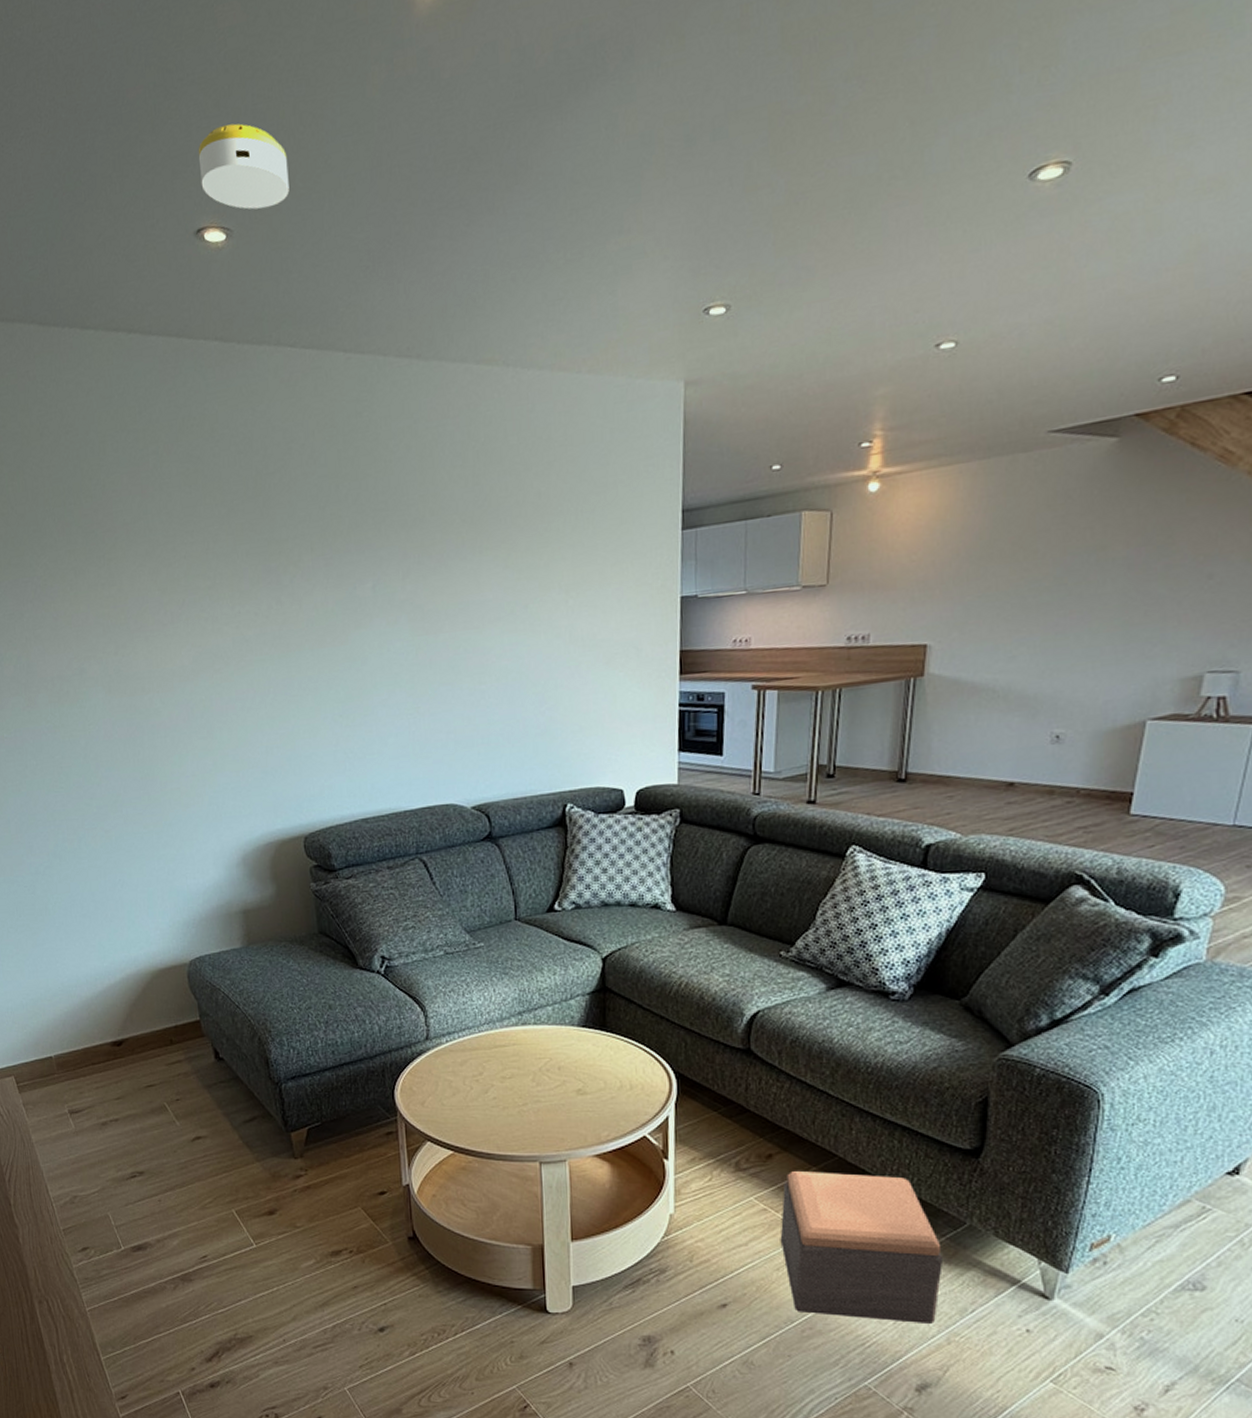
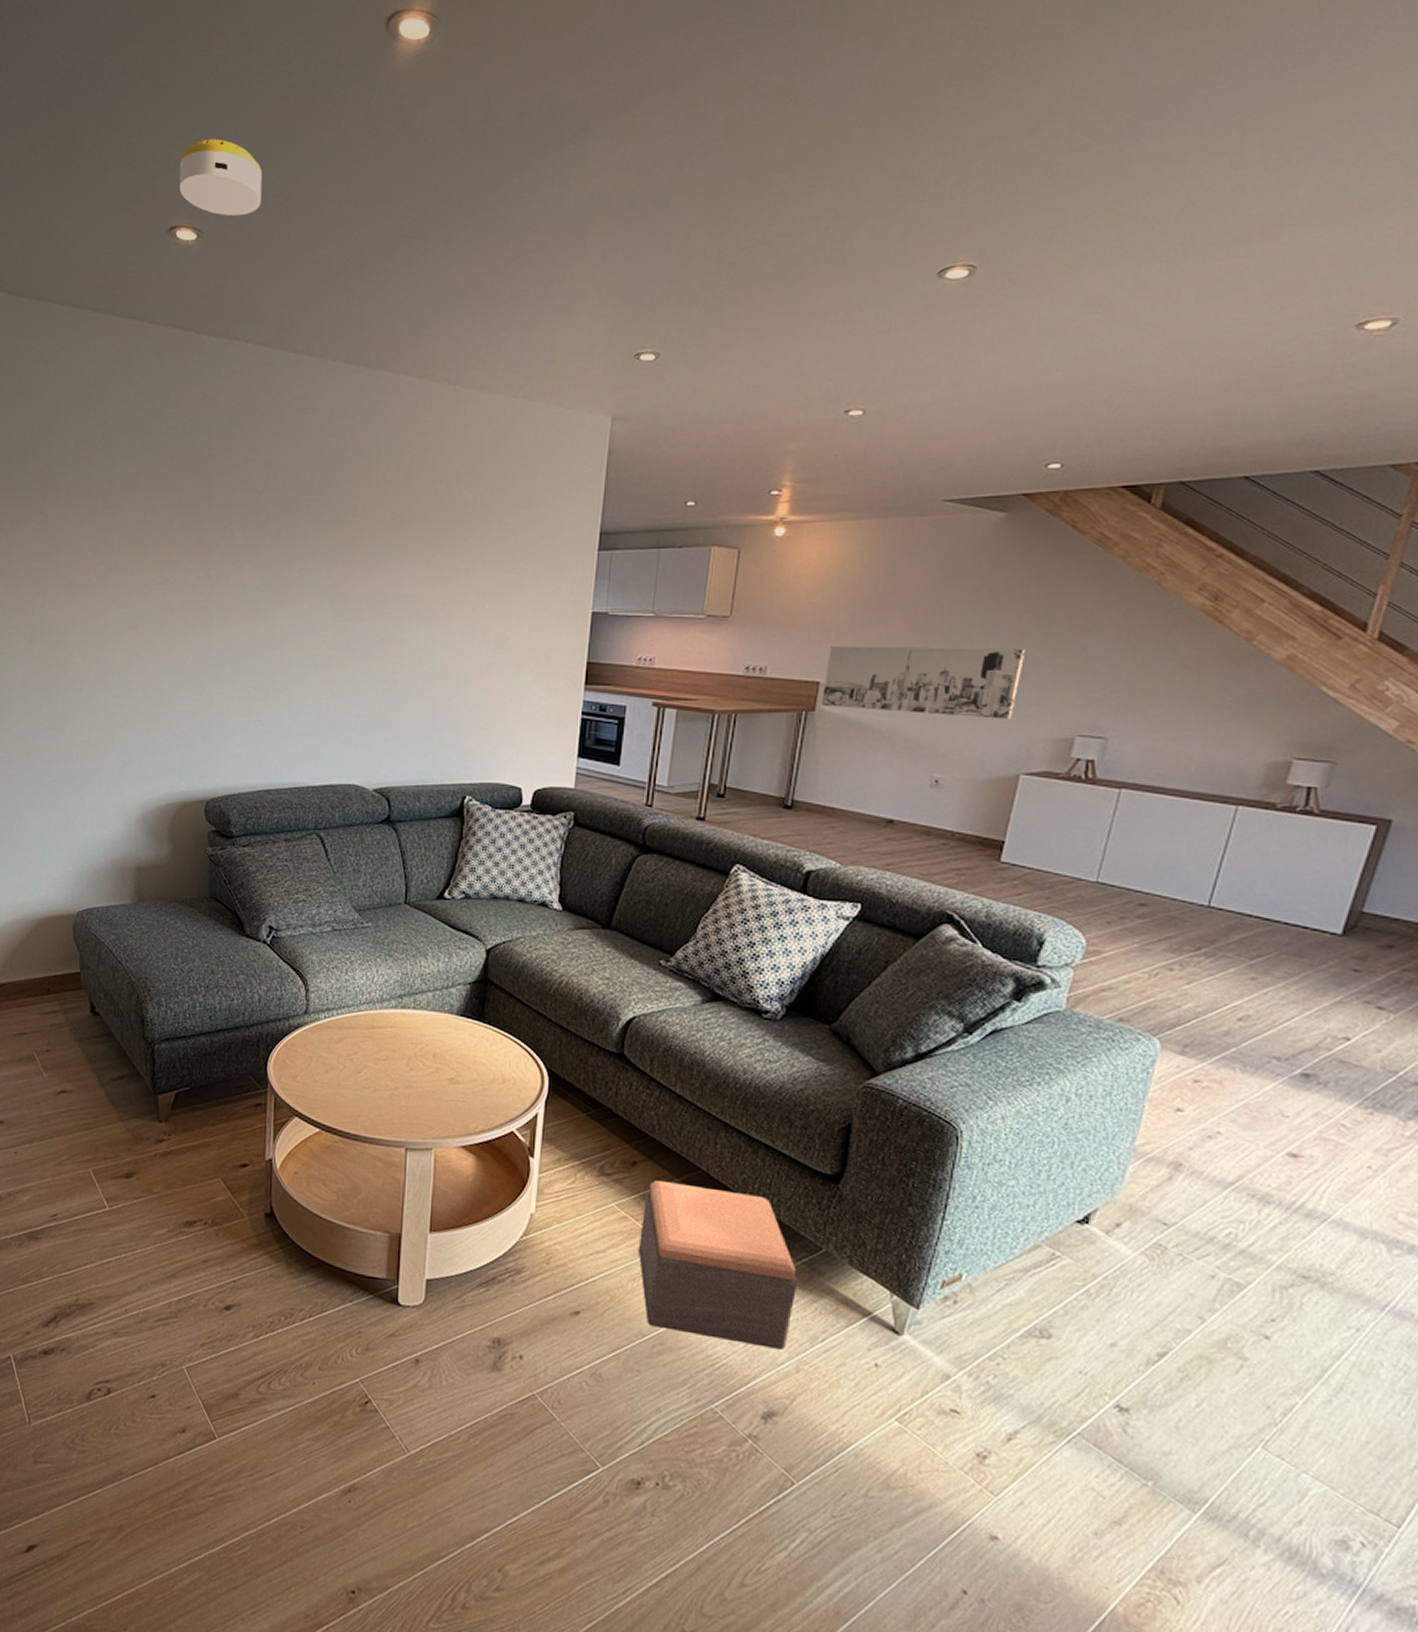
wall art: none [929,584,1147,671] -> present [821,646,1026,719]

